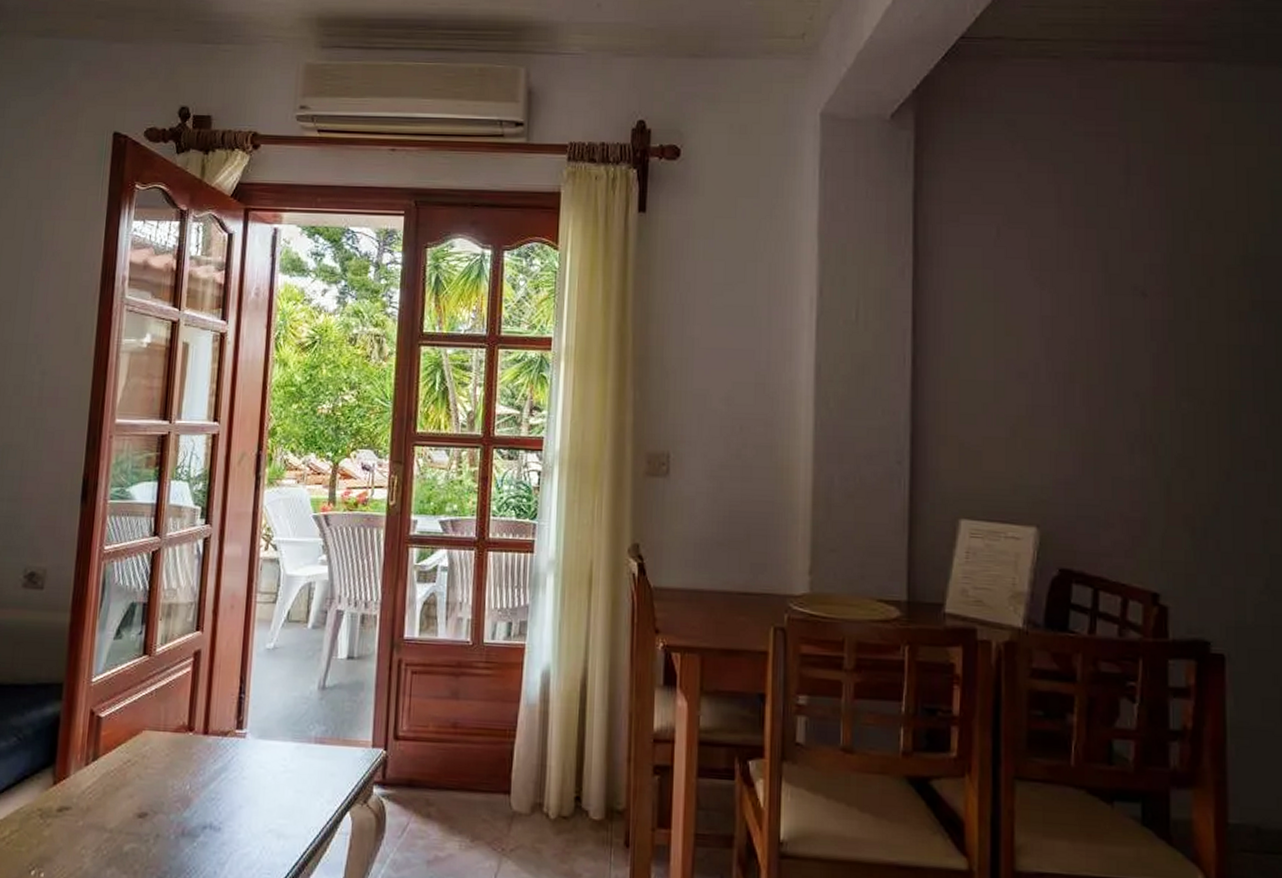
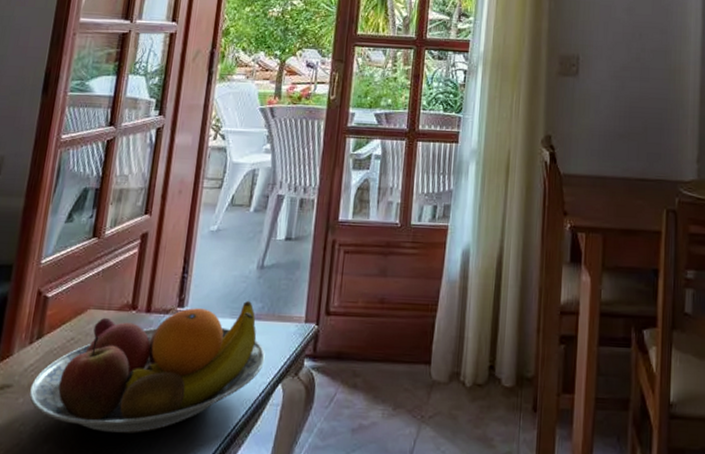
fruit bowl: none [89,723,331,860] -> present [29,300,265,433]

